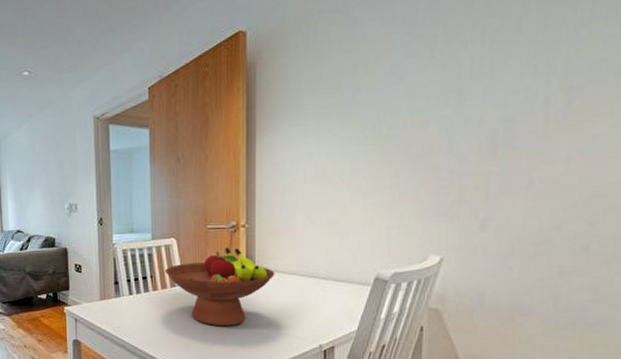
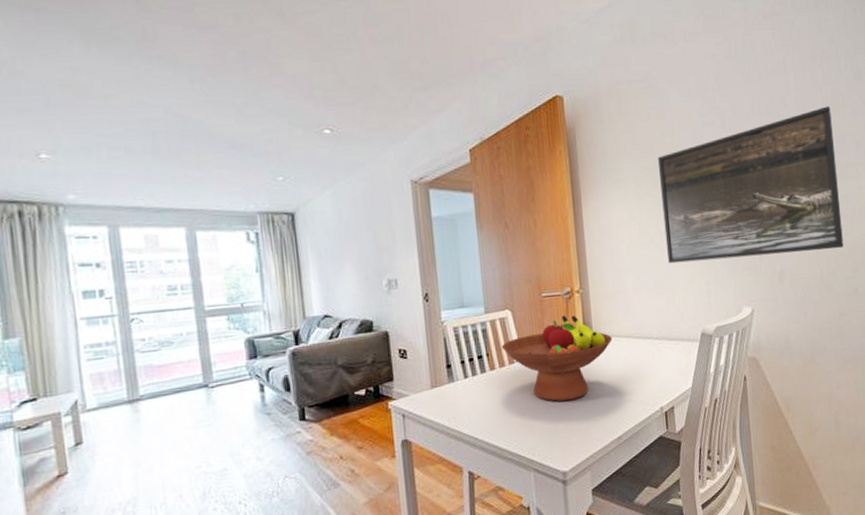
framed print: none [344,28,587,205] -> present [657,106,844,264]

